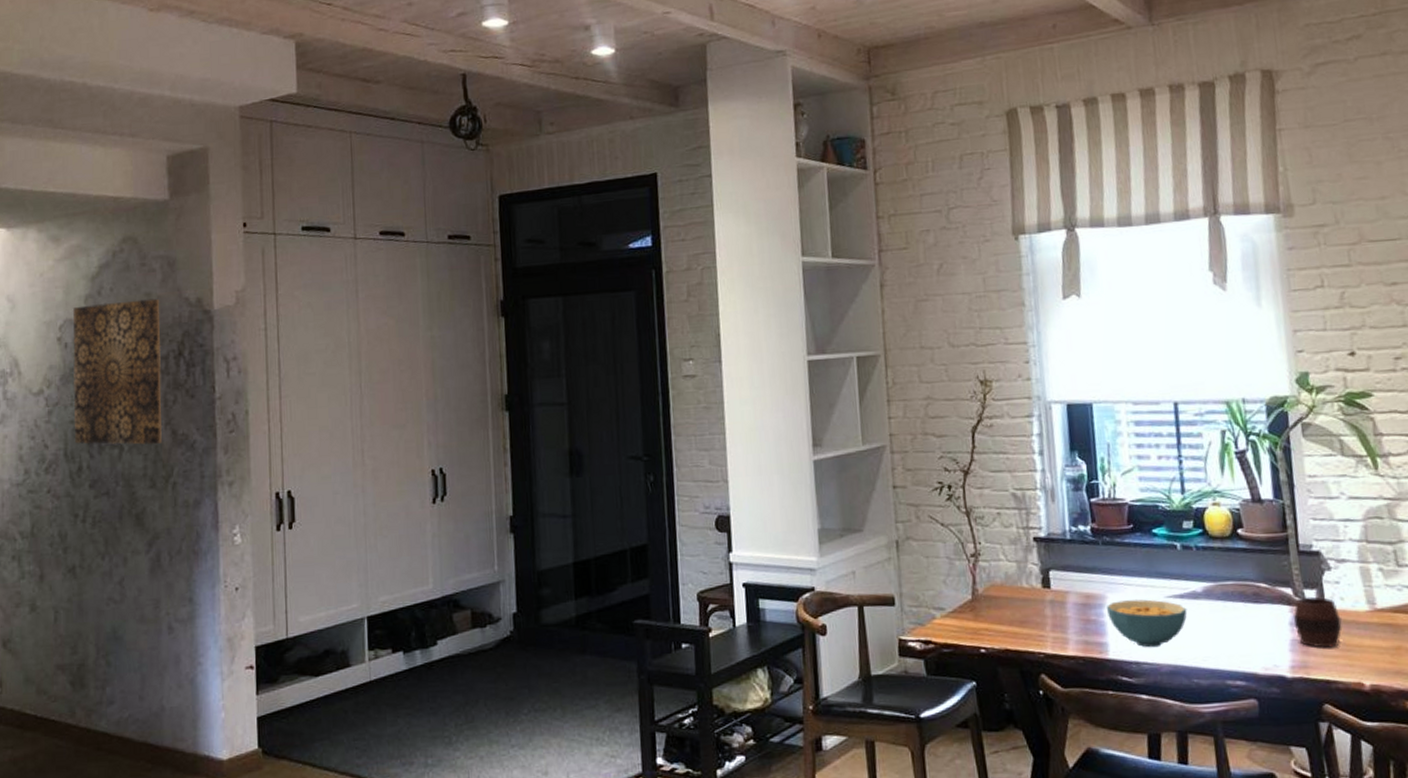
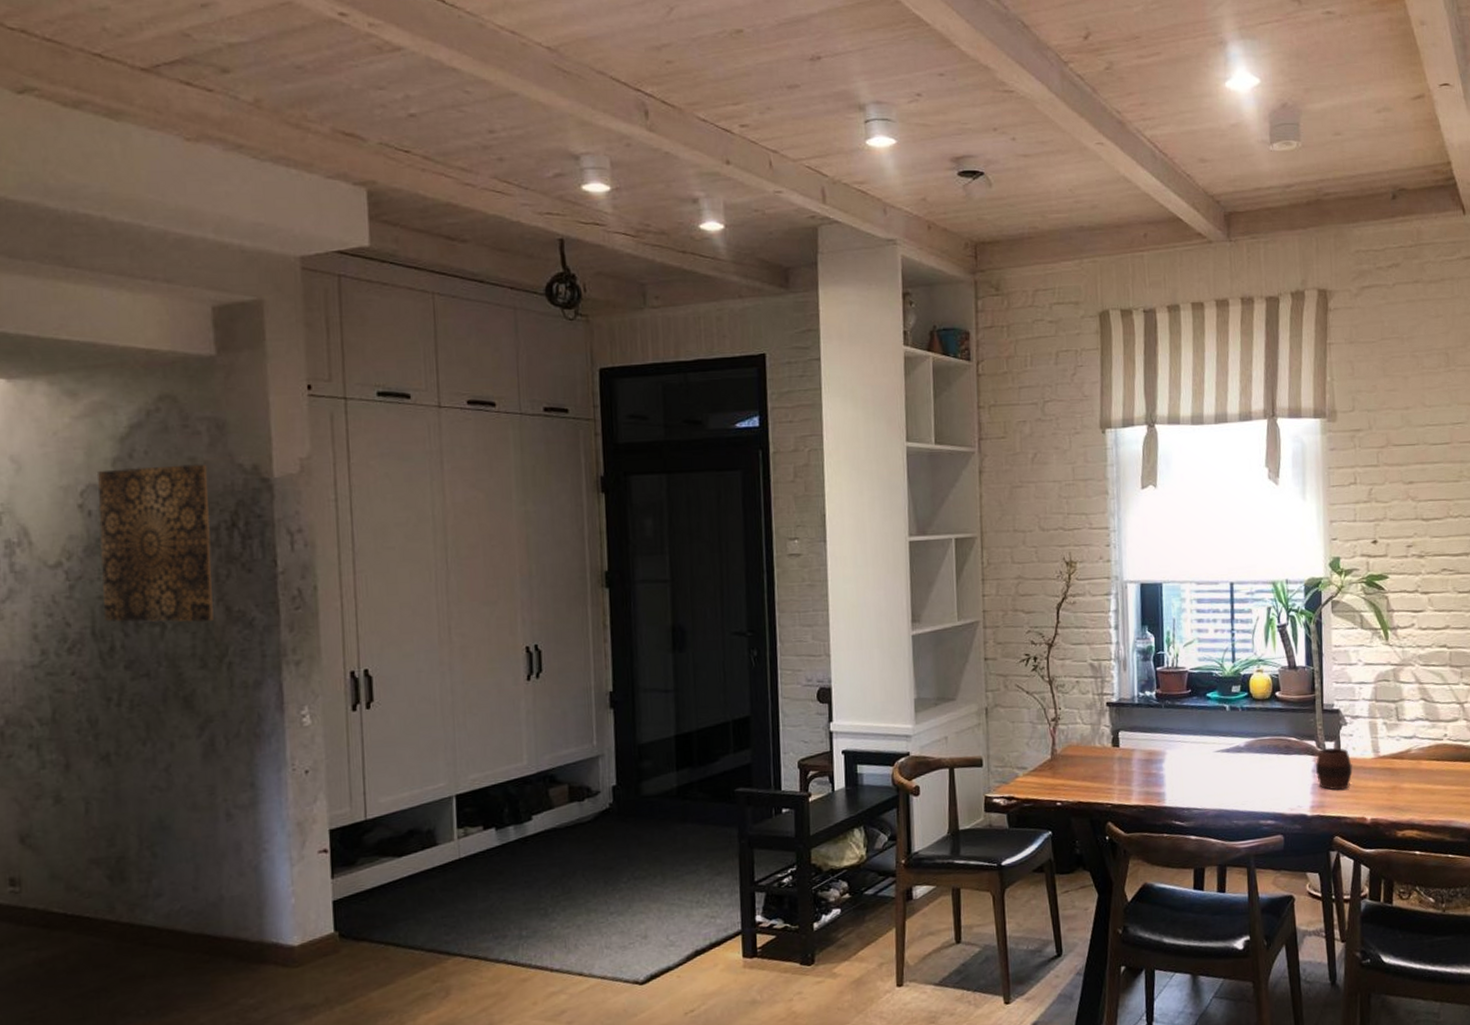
cereal bowl: present [1107,599,1188,648] -> none [1166,754,1232,796]

